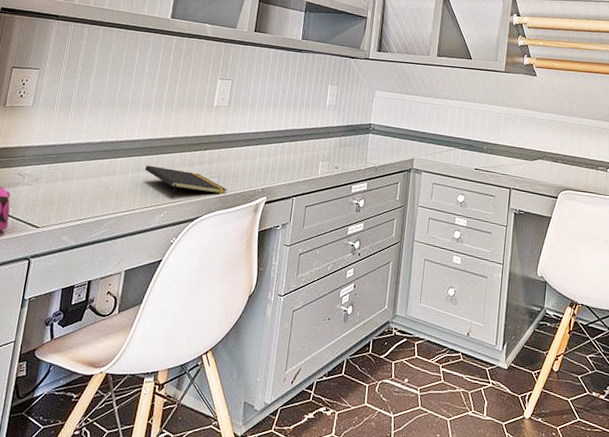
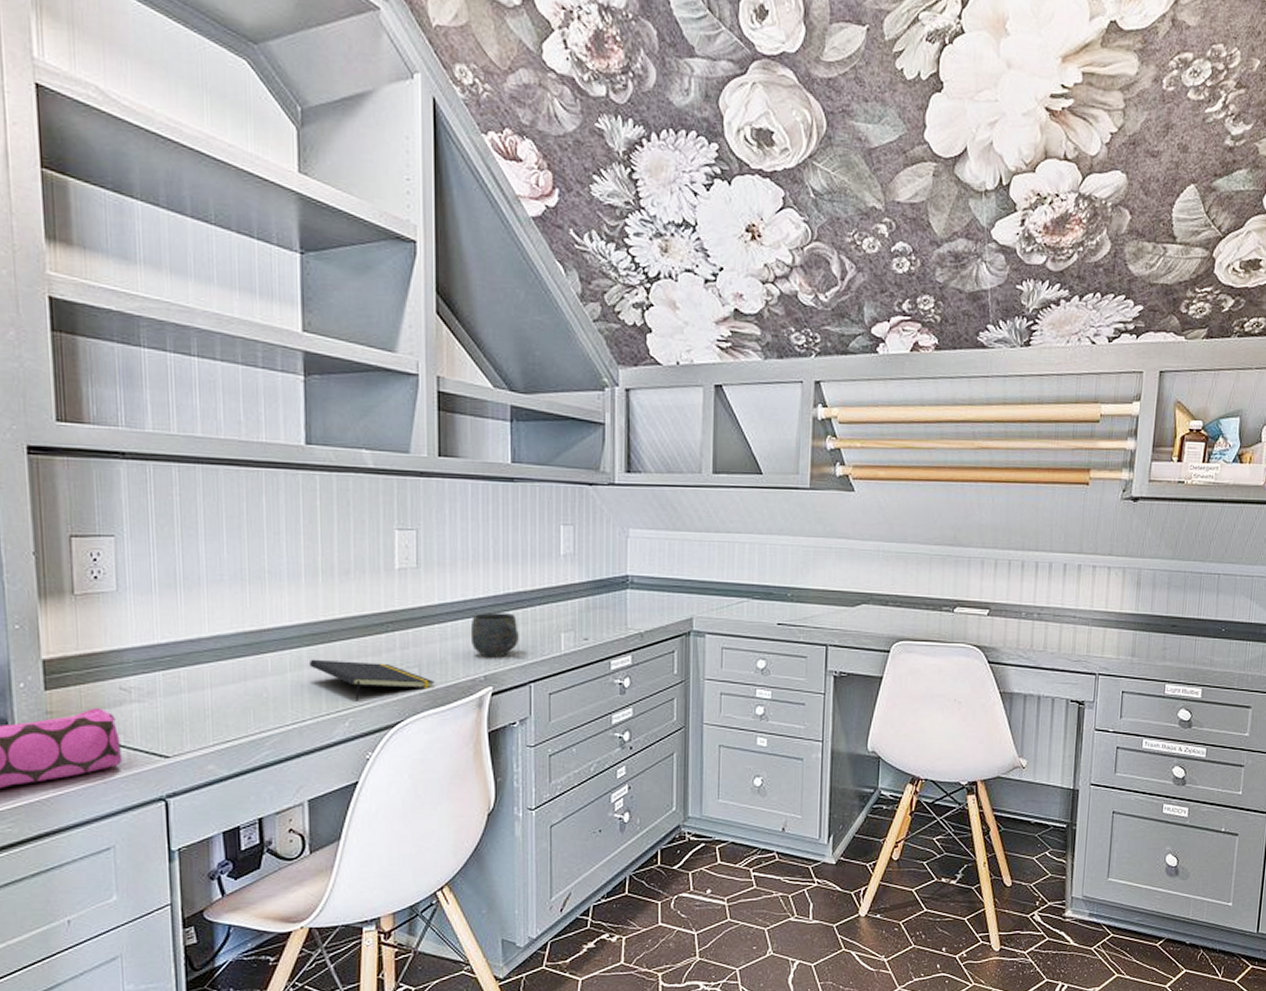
mug: none [256,142,291,176] -> present [470,613,519,658]

